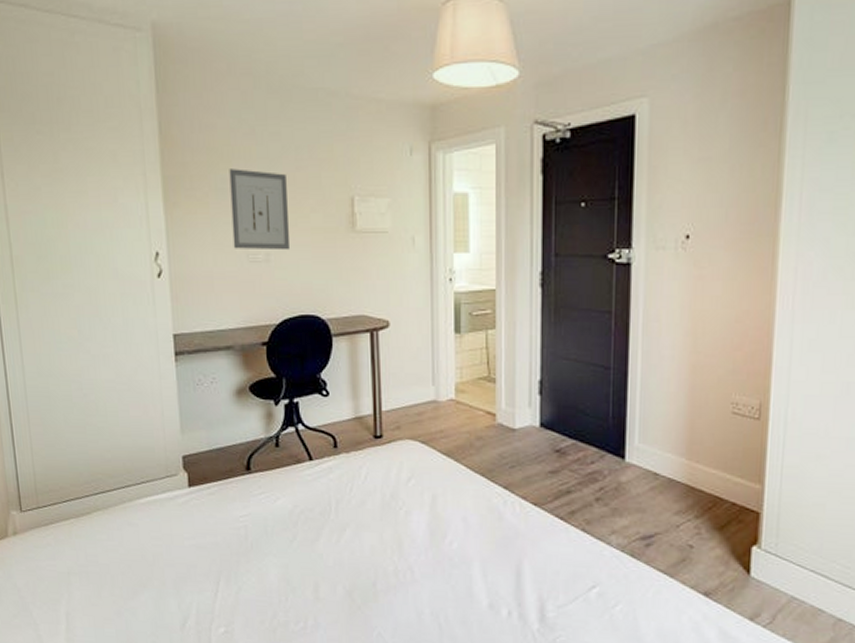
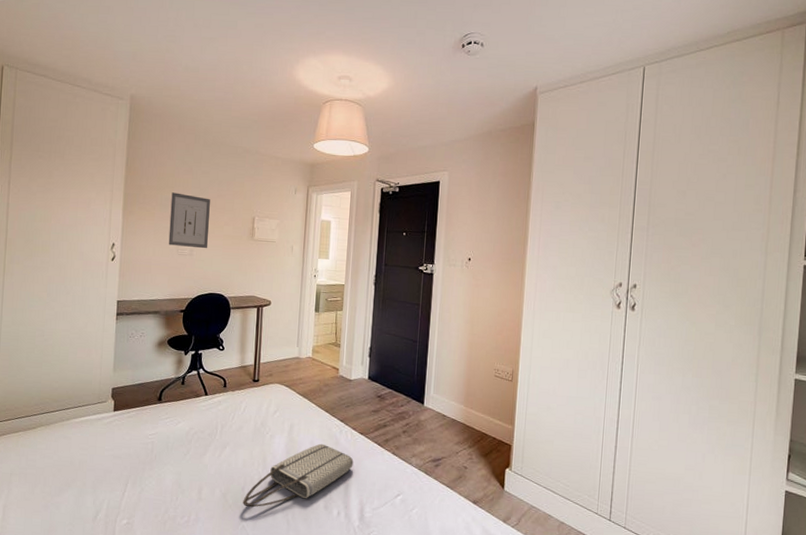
tote bag: none [375,520,526,609] -> present [243,443,354,508]

